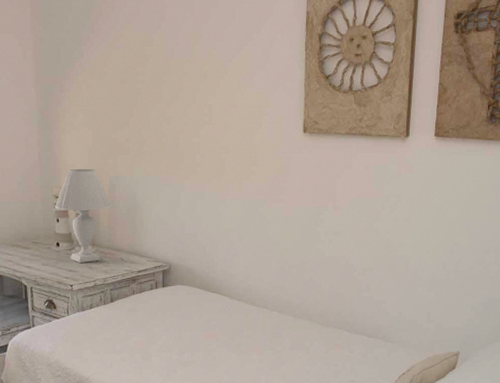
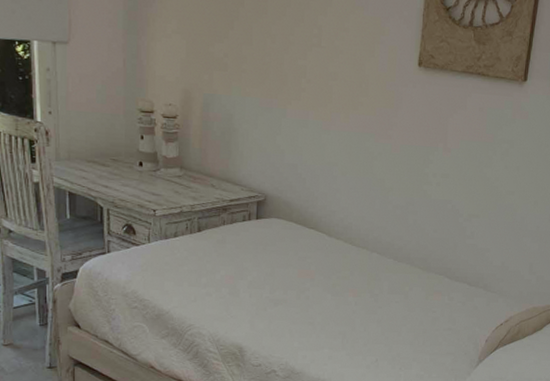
table lamp: present [55,169,111,263] -> none [140,81,204,187]

